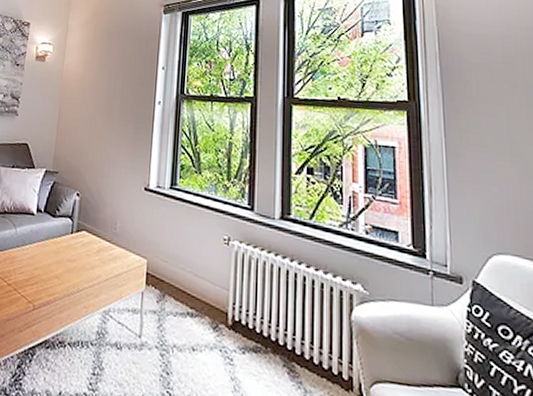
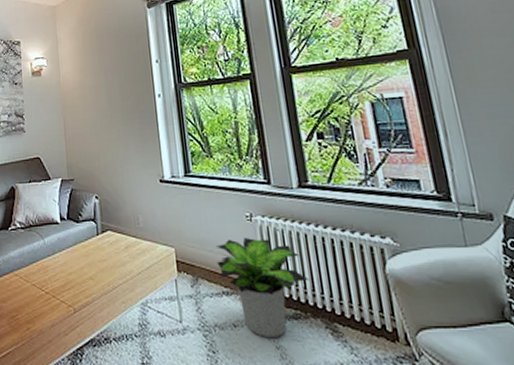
potted plant: none [187,259,275,369] -> present [216,237,309,339]

